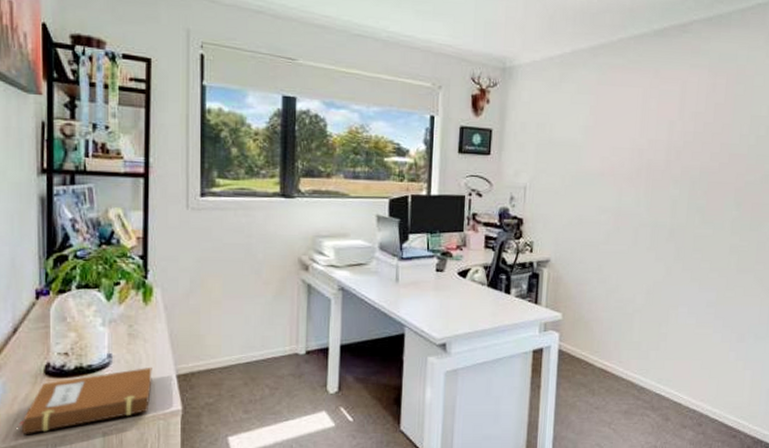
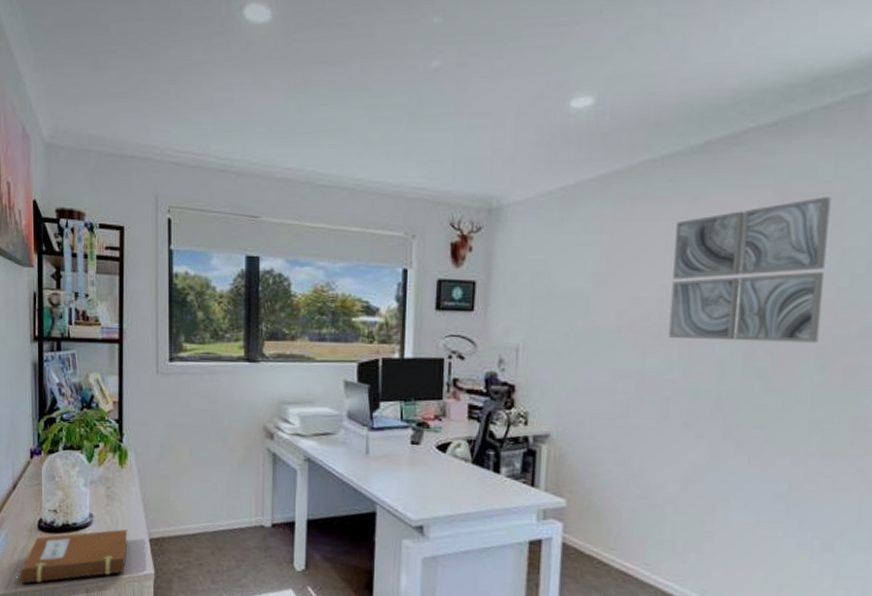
wall art: none [638,77,745,186] -> present [668,197,831,343]

